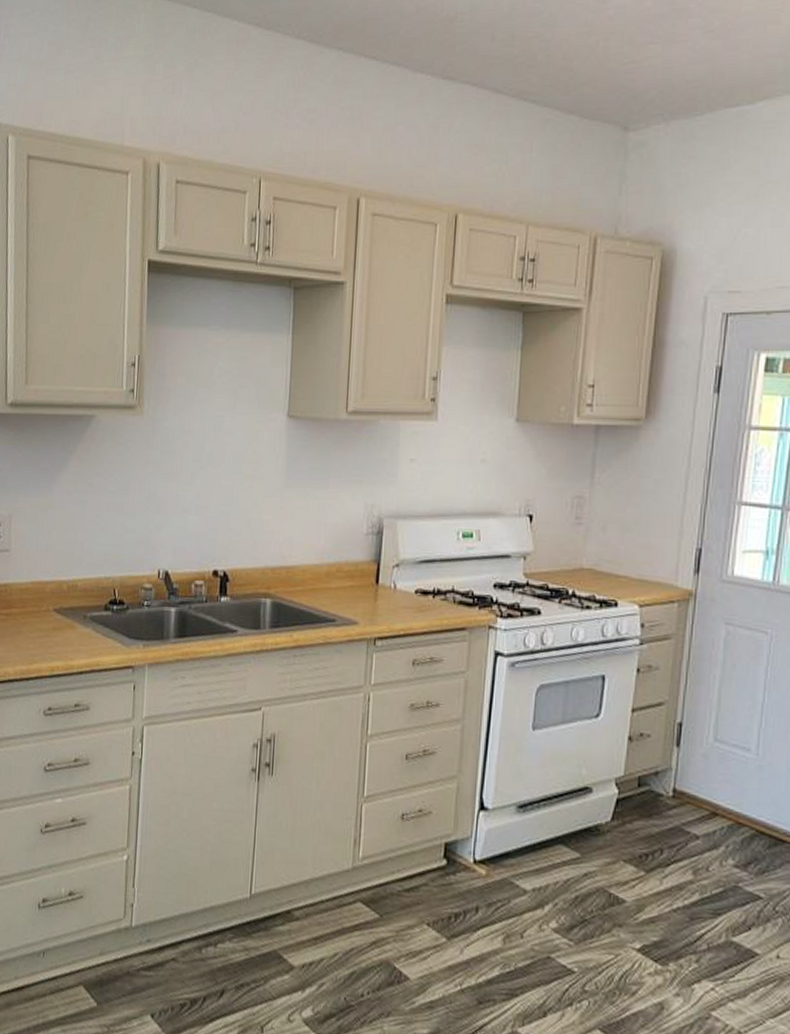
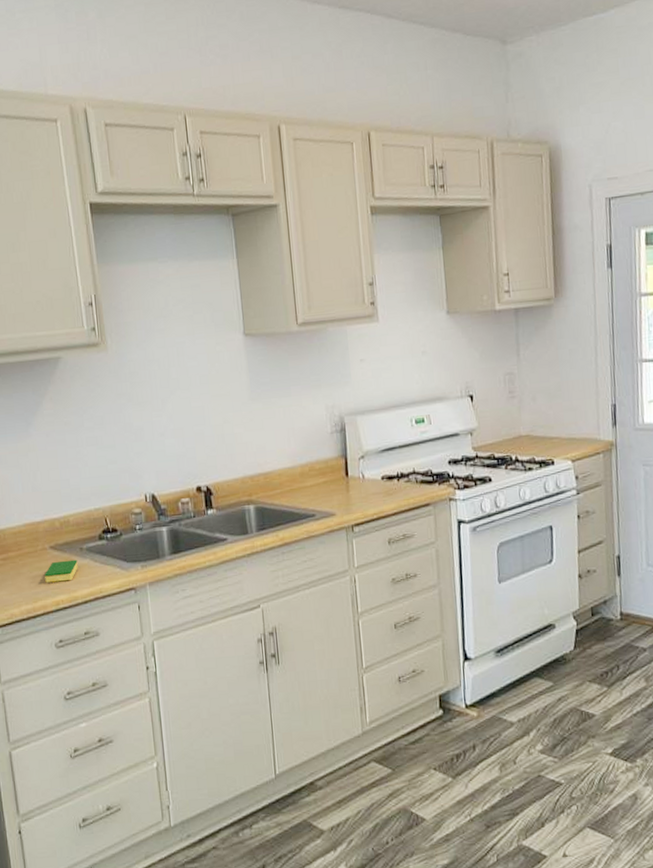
dish sponge: none [44,625,79,648] -> present [44,559,78,583]

